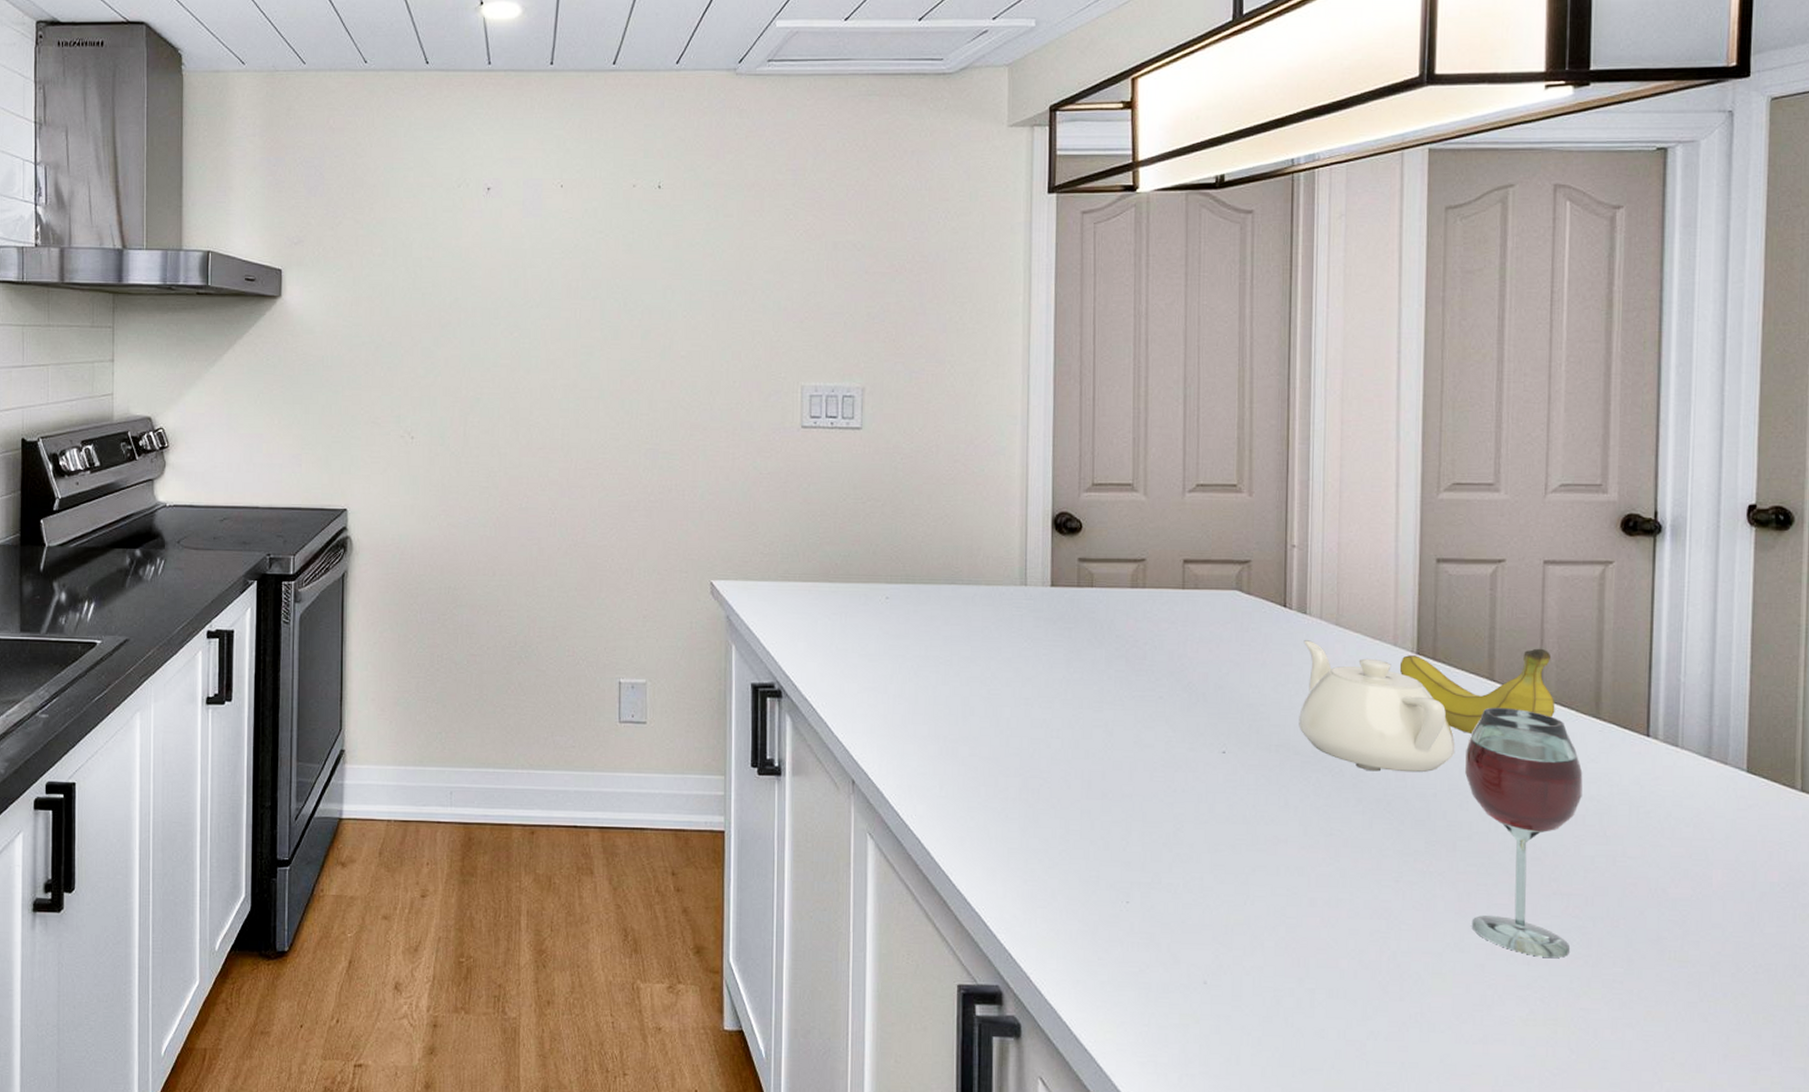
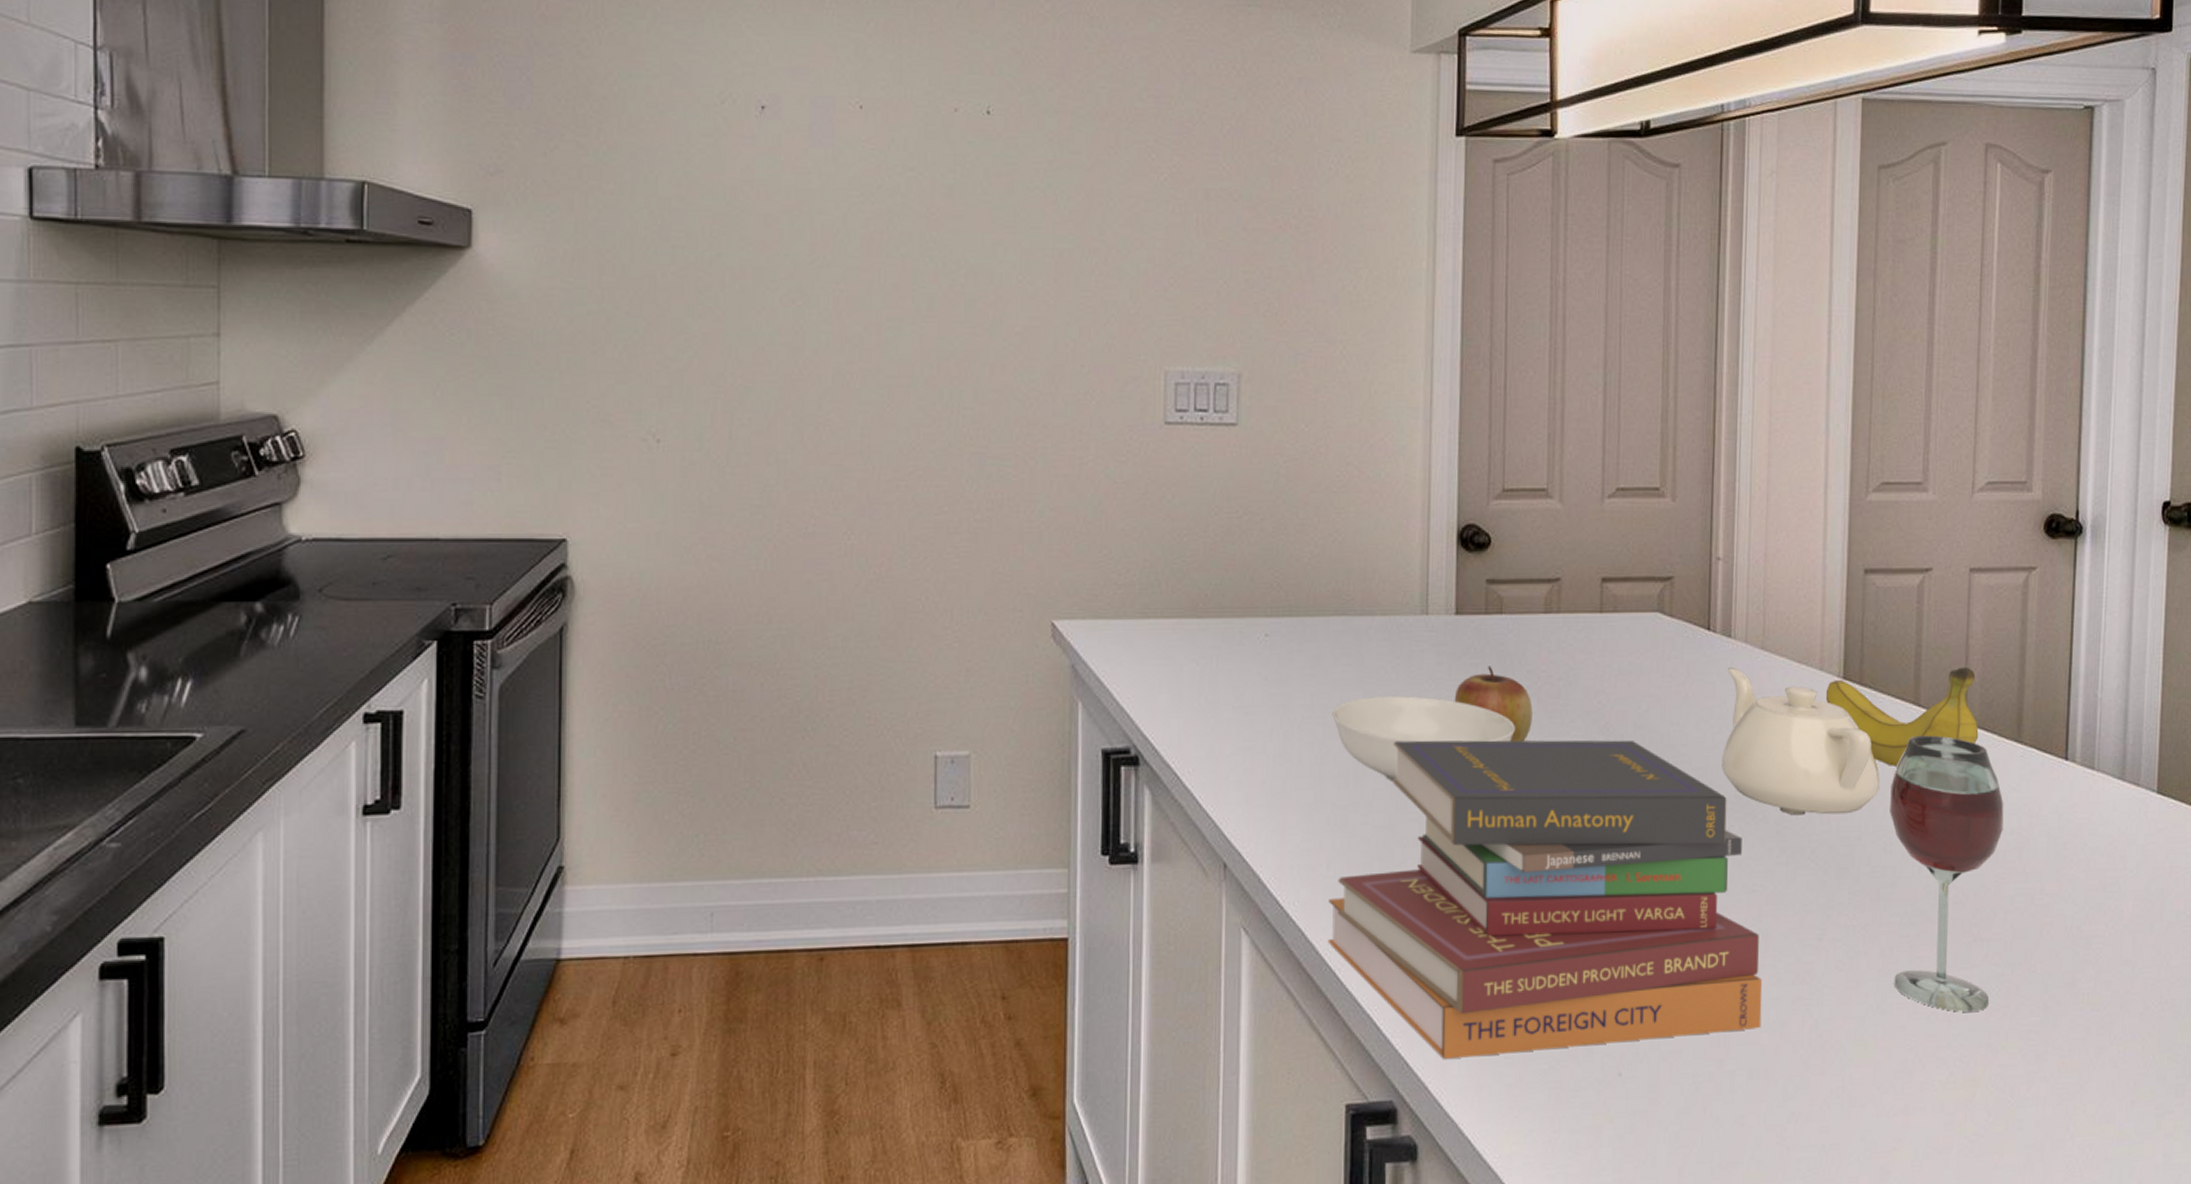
books: none [941,688,1341,956] -> present [1327,740,1762,1059]
bowl: none [943,651,1107,722] -> present [1332,696,1516,782]
apple: none [1050,630,1121,695] -> present [1454,666,1533,742]

